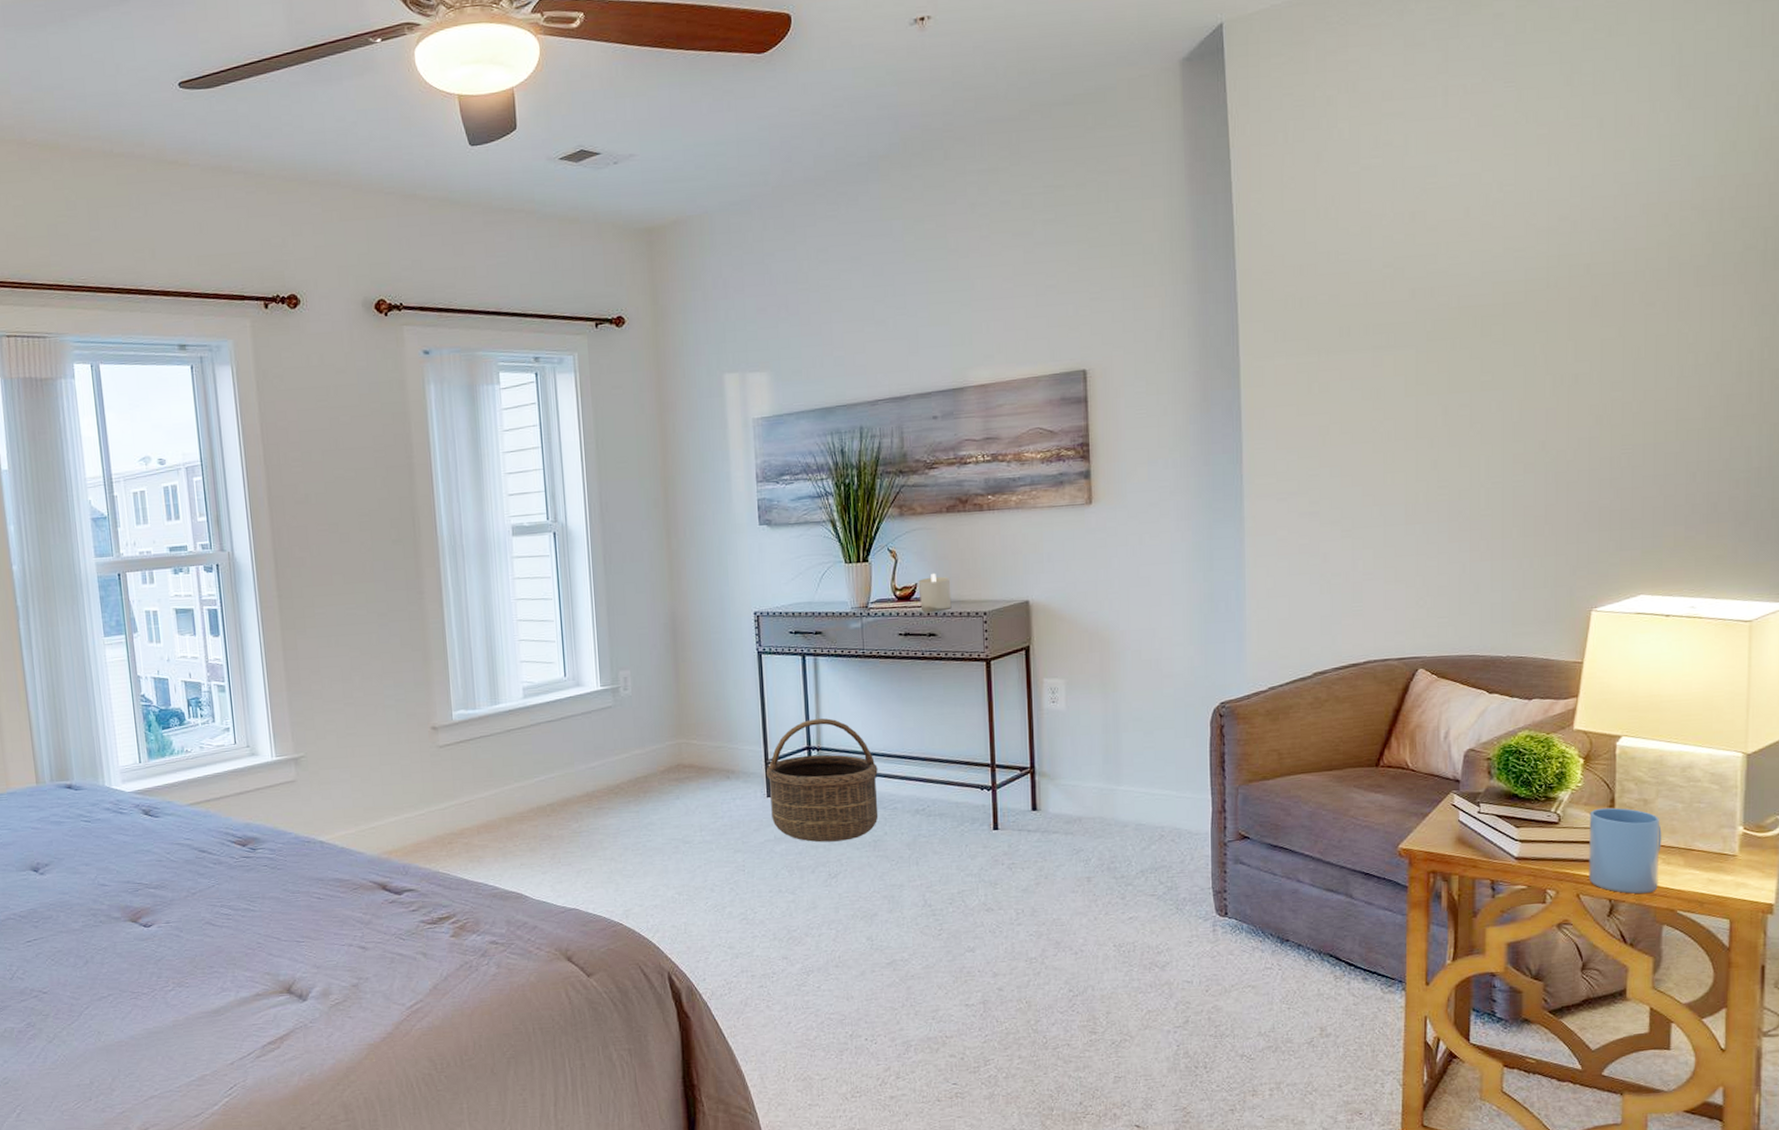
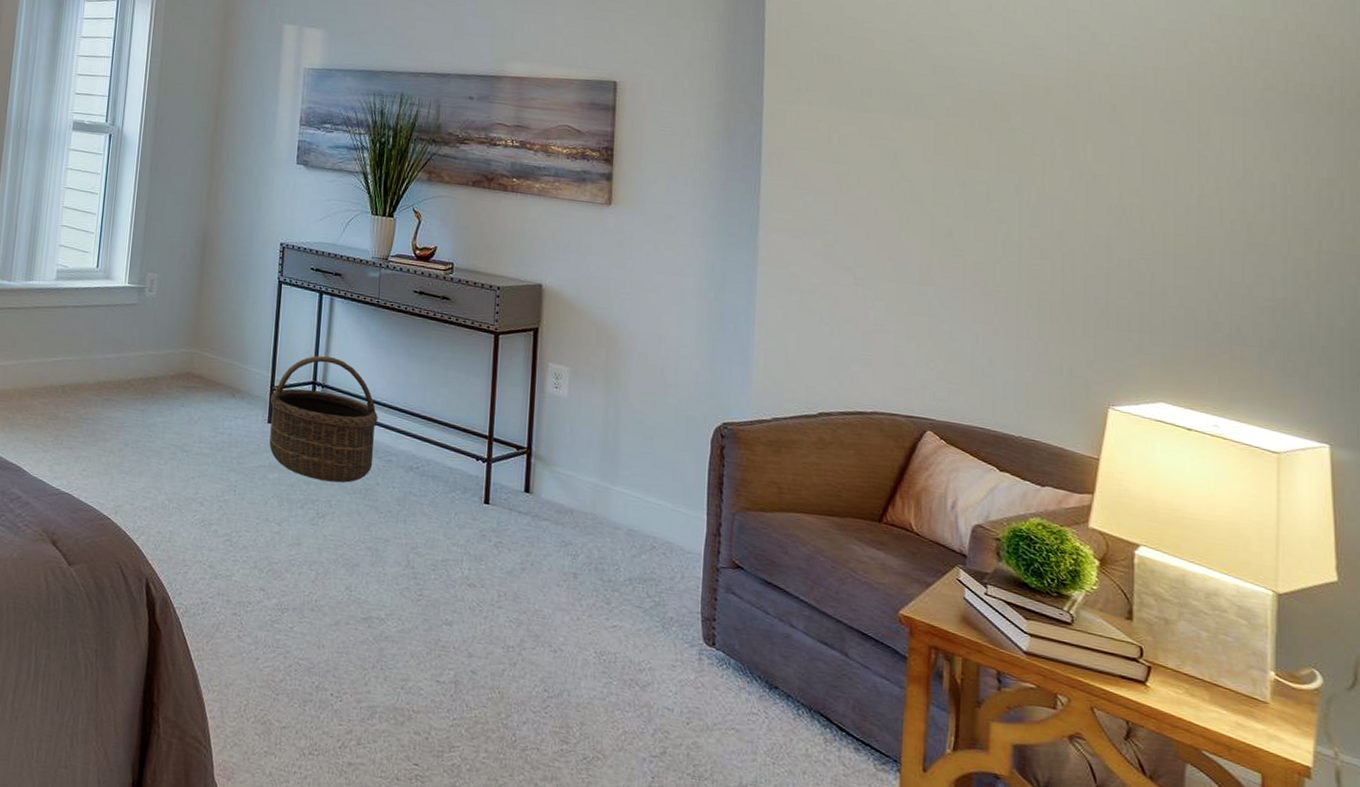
candle: present [918,574,952,612] -> none [437,241,469,278]
cup: present [1589,807,1662,895] -> none [1104,617,1184,724]

